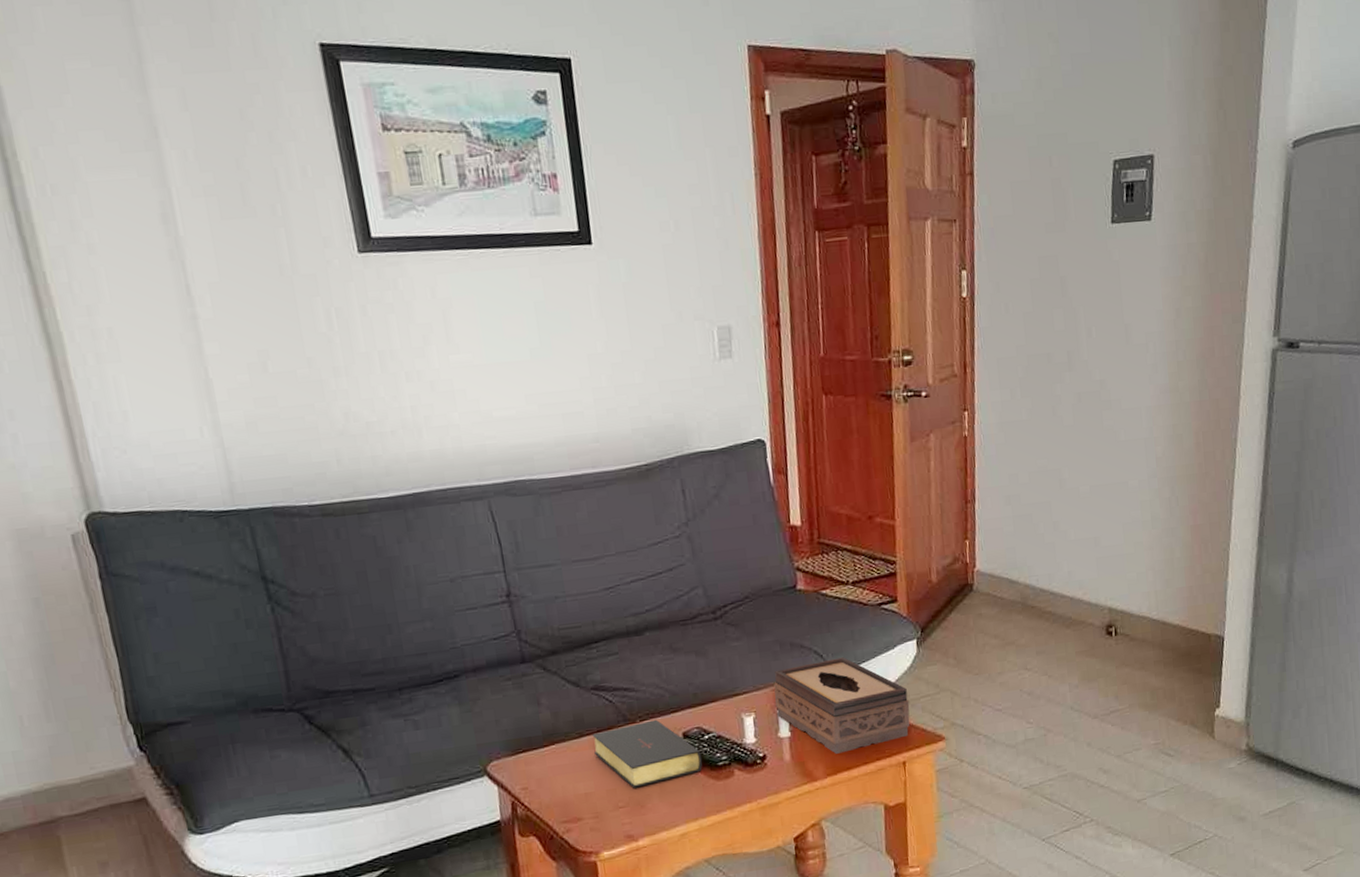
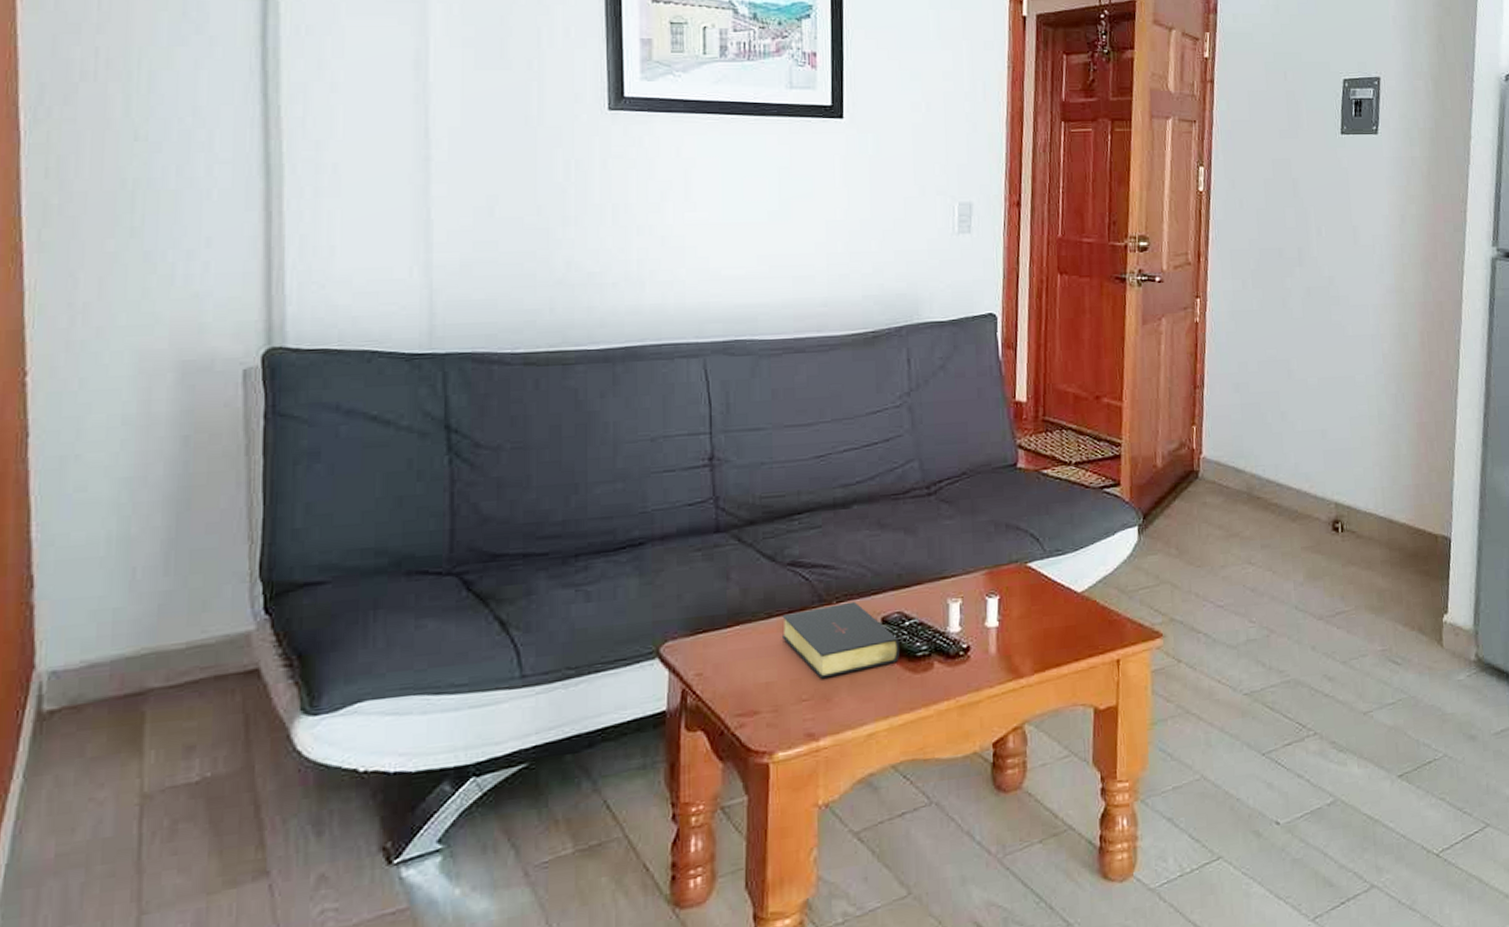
tissue box: present [773,657,910,754] -> none [984,542,1127,648]

